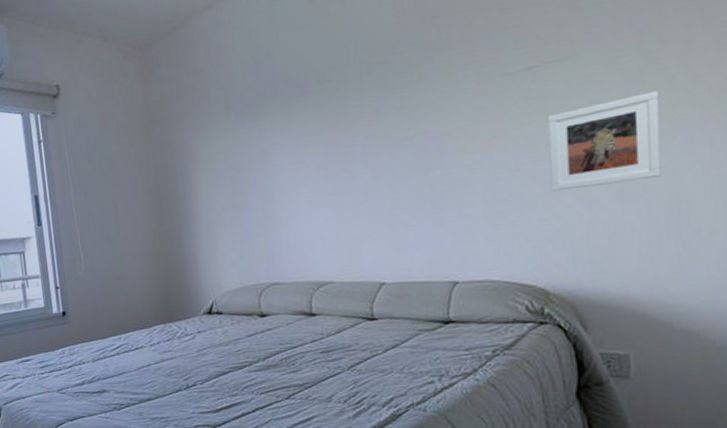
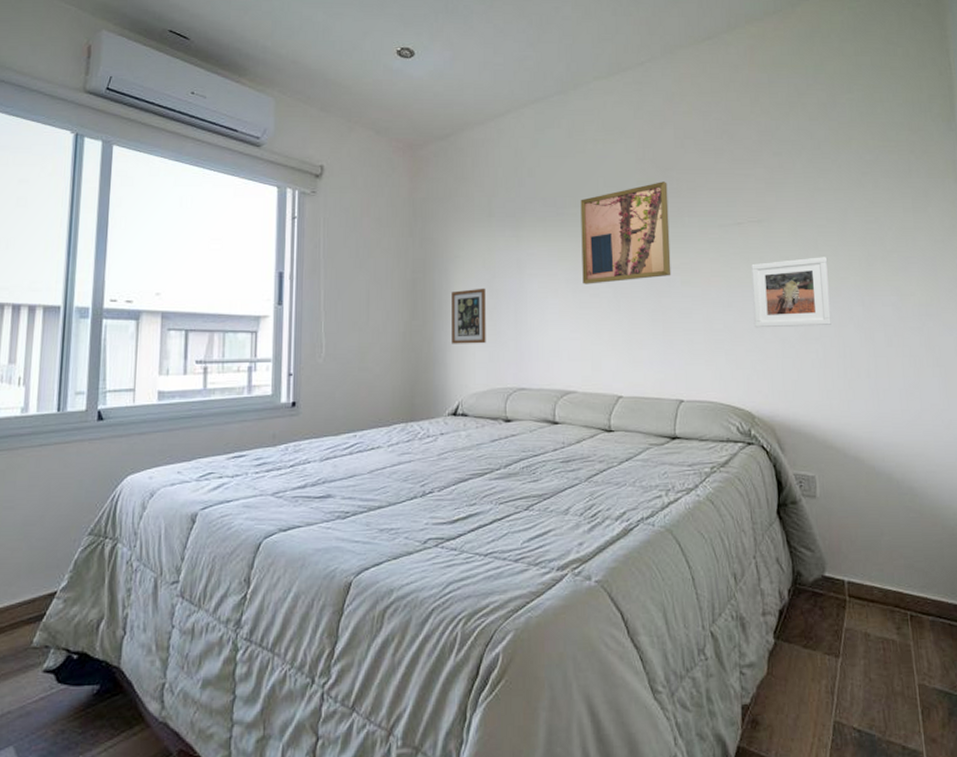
picture frame: none [195,185,235,246] -> present [452,288,486,344]
wall art: none [327,32,442,168] -> present [580,182,671,284]

